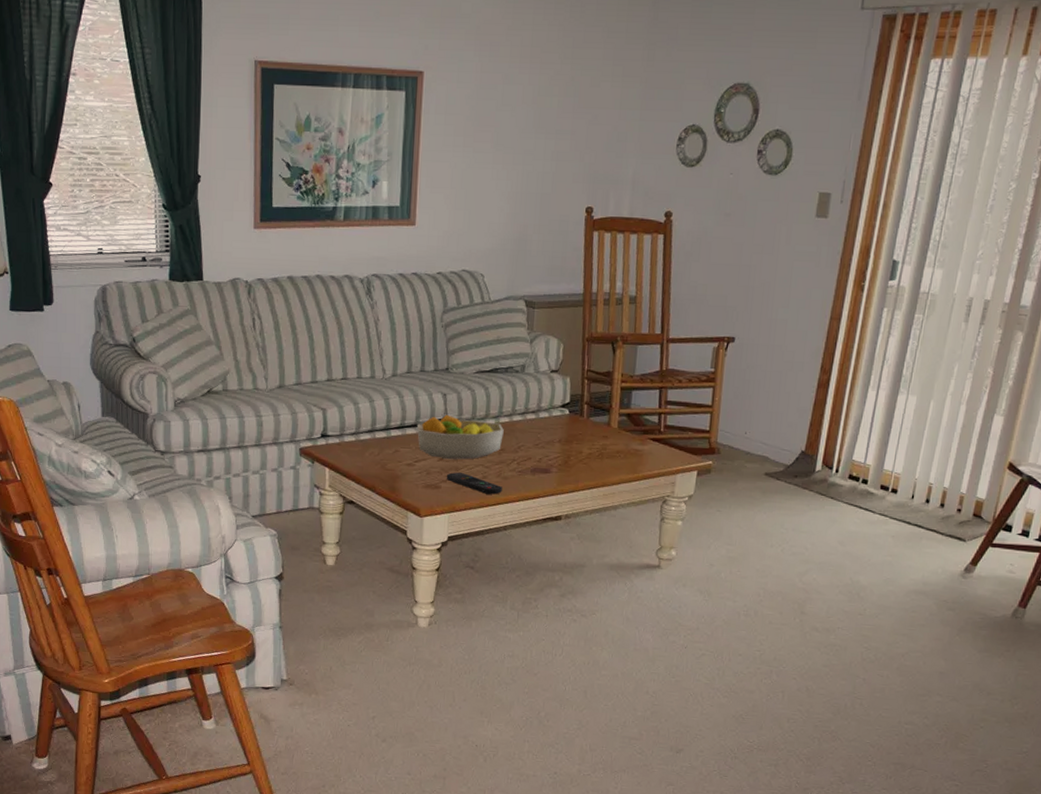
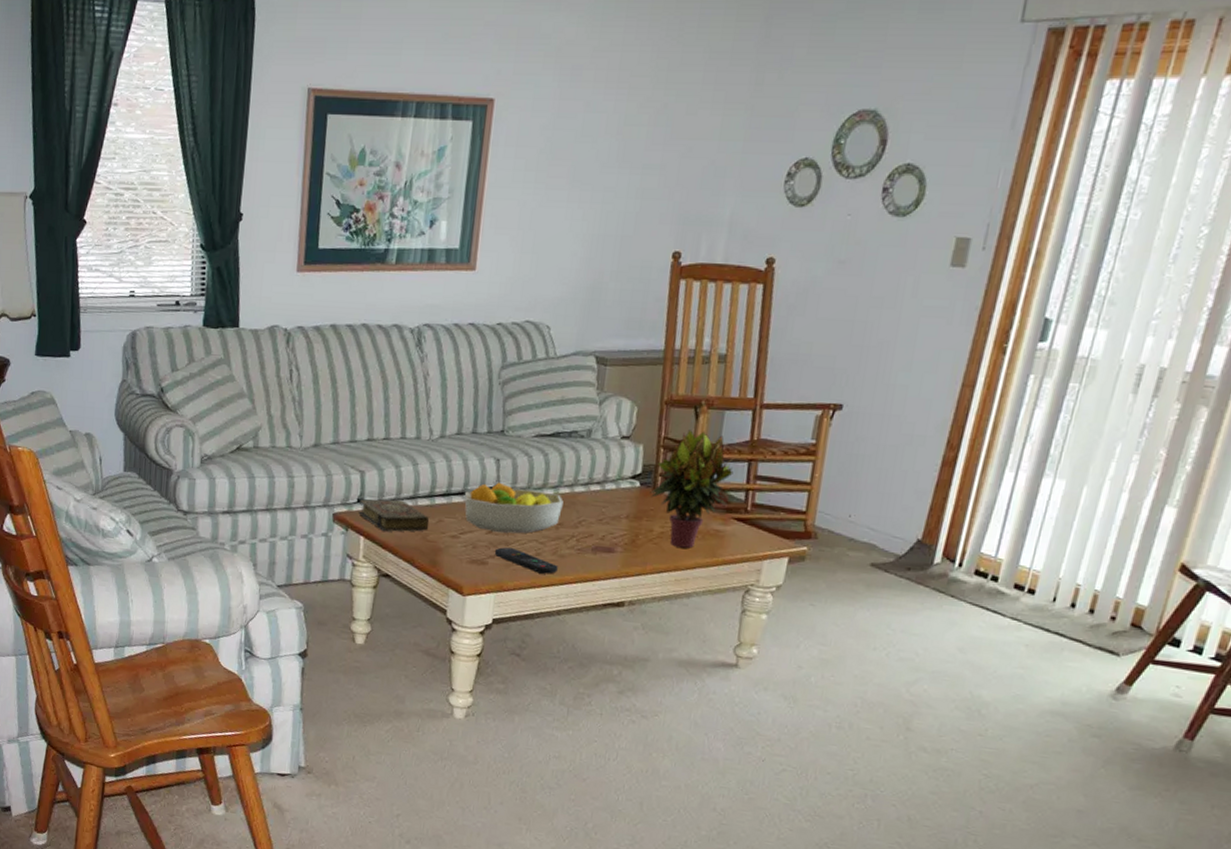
book: none [323,433,387,463] -> present [359,499,430,532]
potted plant: none [578,363,648,466] -> present [650,430,734,548]

